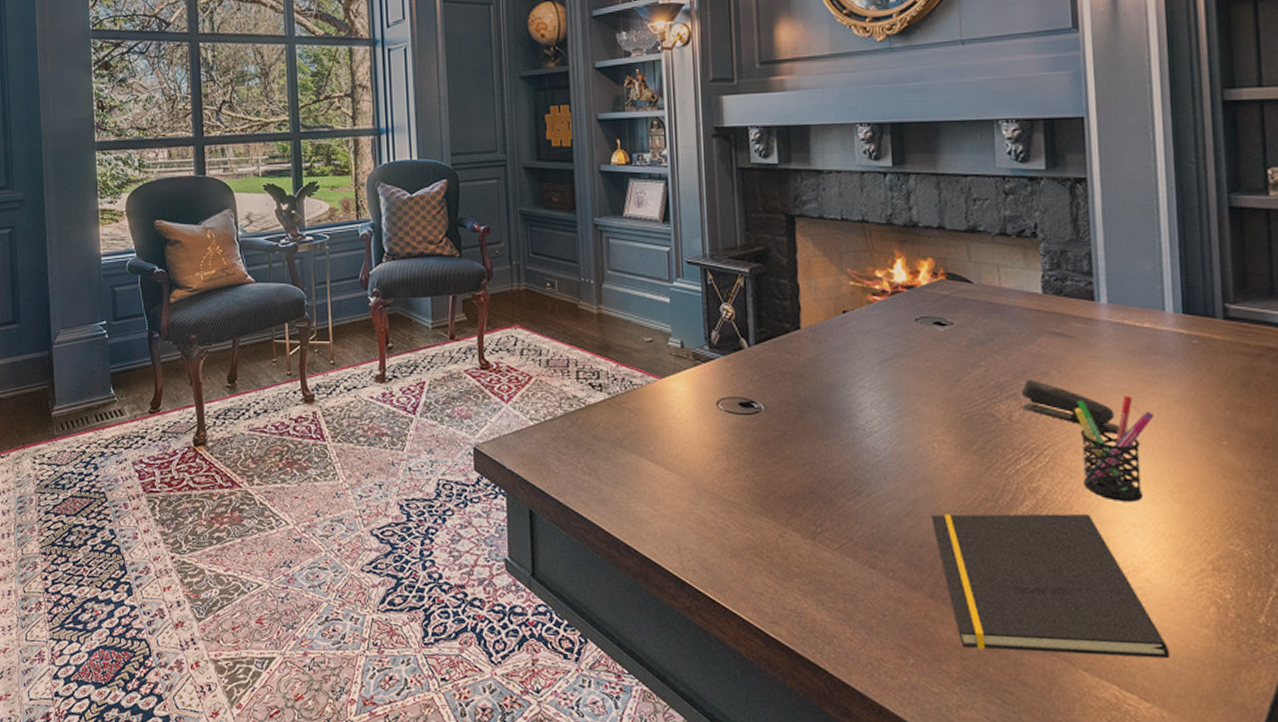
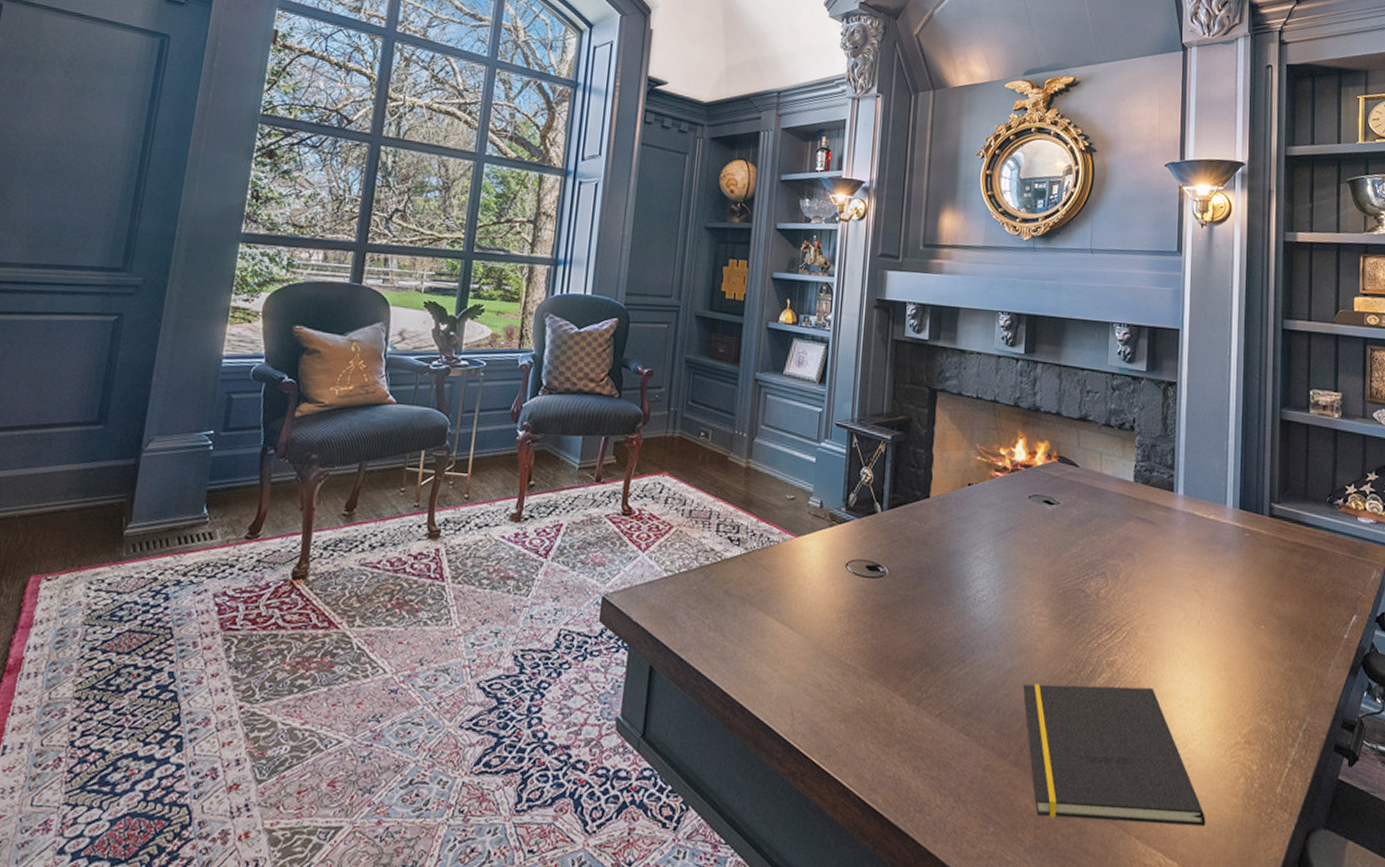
stapler: present [1020,379,1120,432] -> none [1107,559,1184,613]
pen holder: present [1073,396,1154,502] -> none [1149,579,1211,678]

